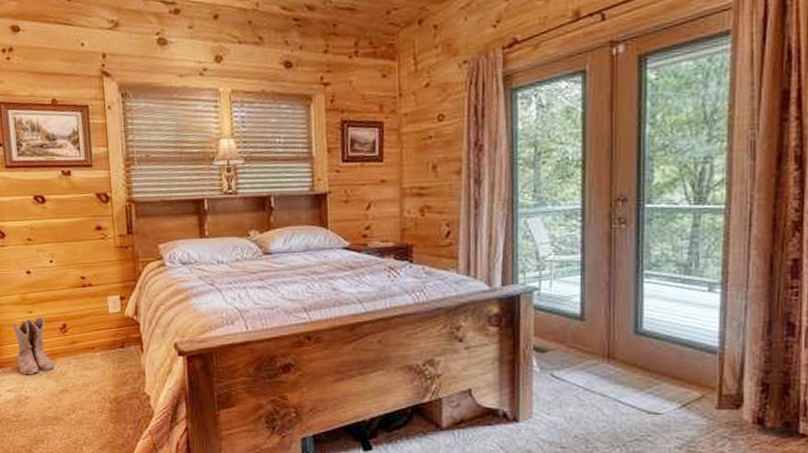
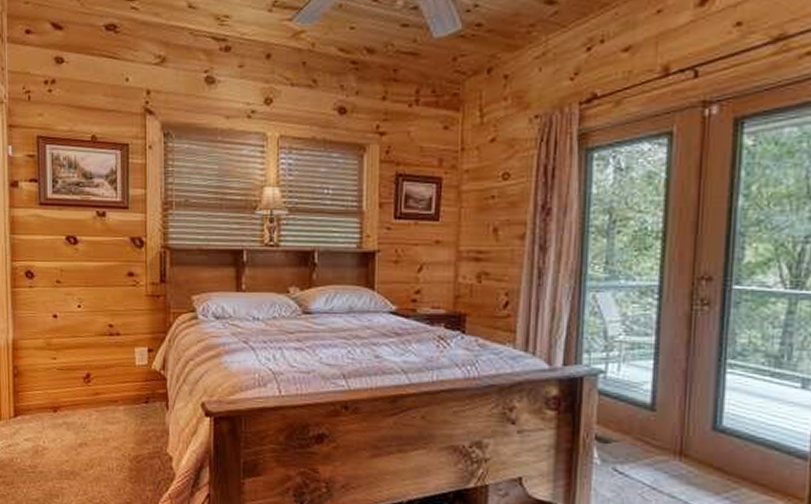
boots: present [13,316,55,375] -> none [35,364,76,425]

